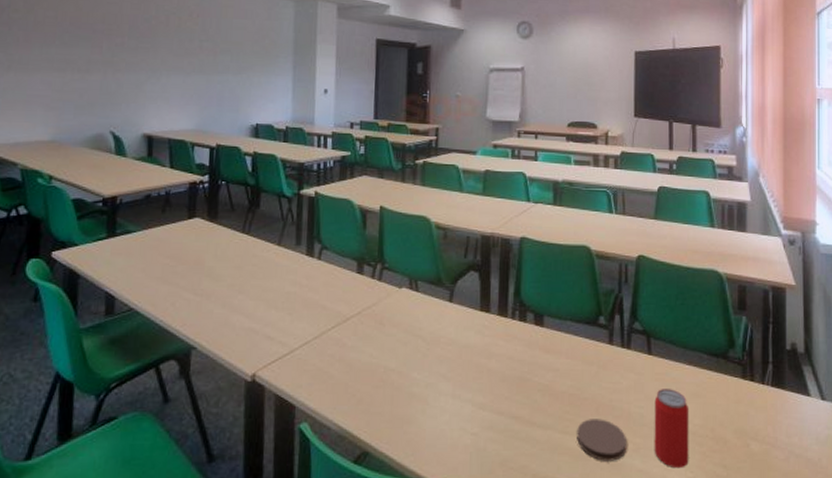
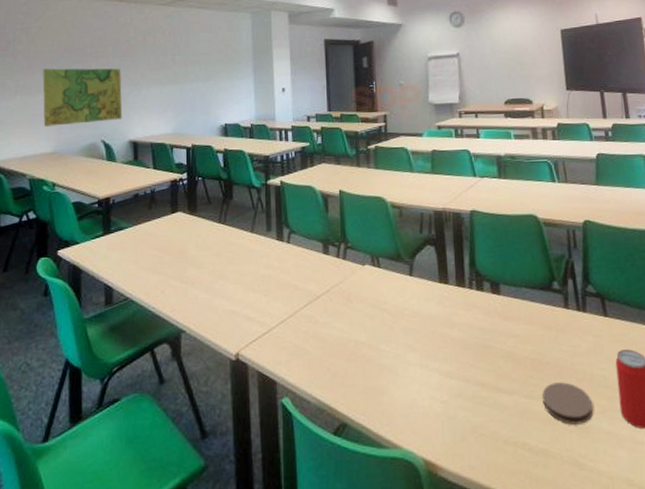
map: none [41,43,138,111] -> present [43,68,123,127]

